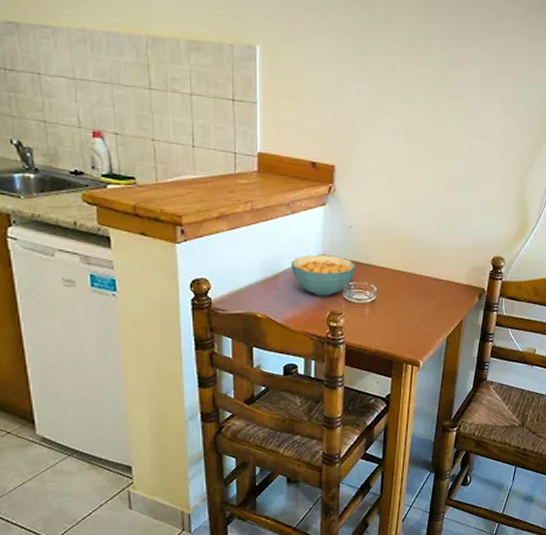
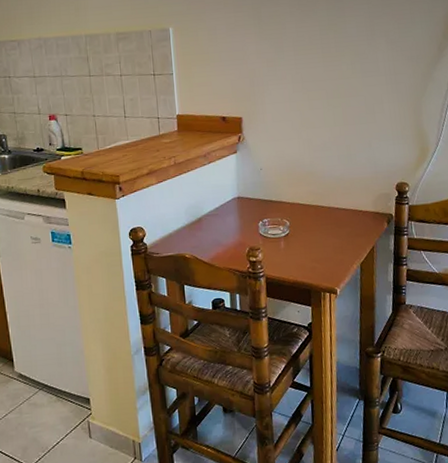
cereal bowl: present [292,255,356,297] -> none [212,196,269,235]

